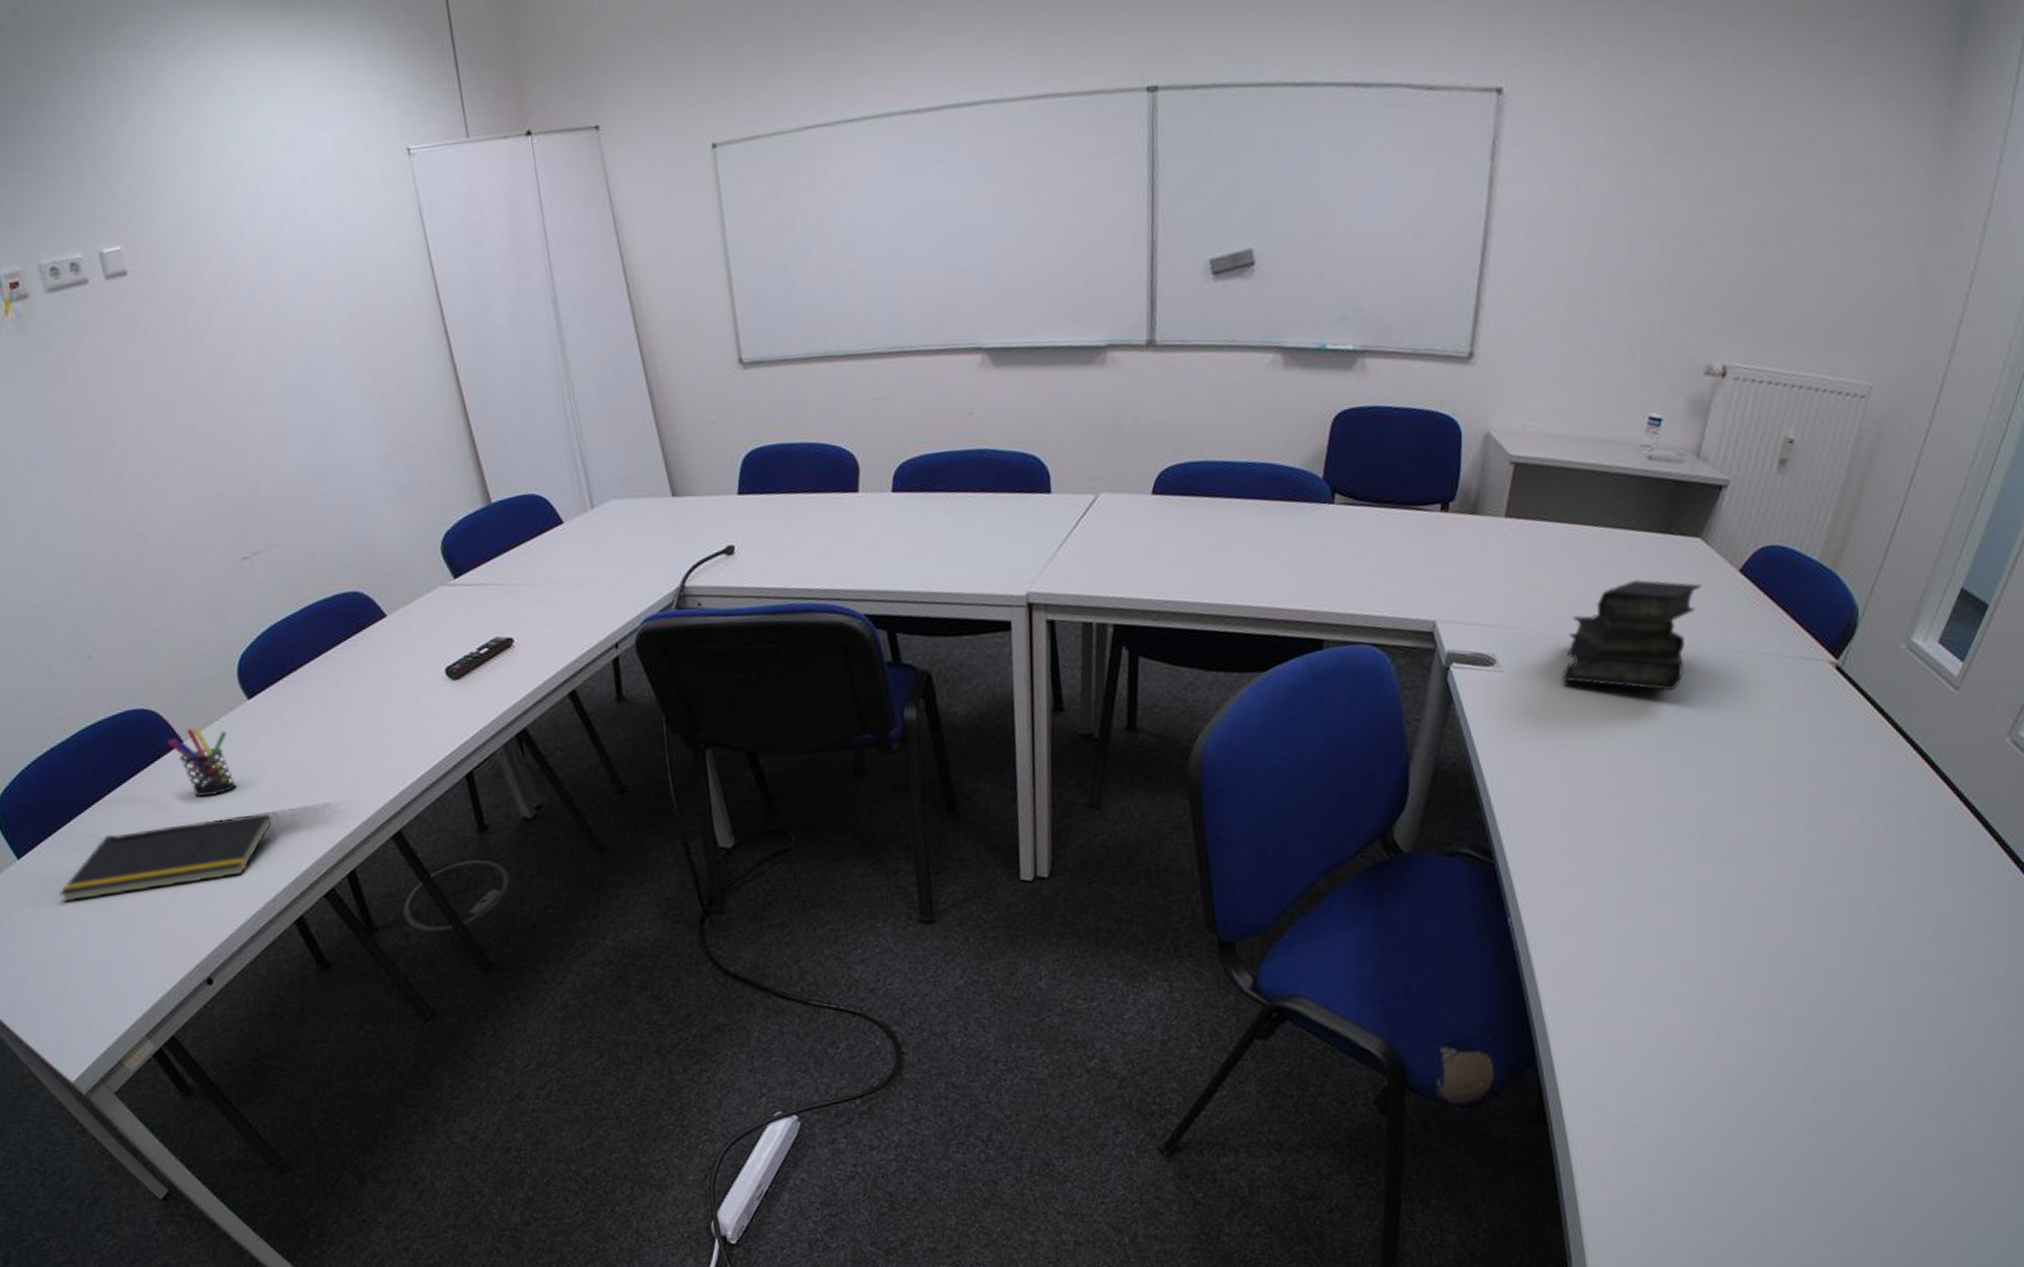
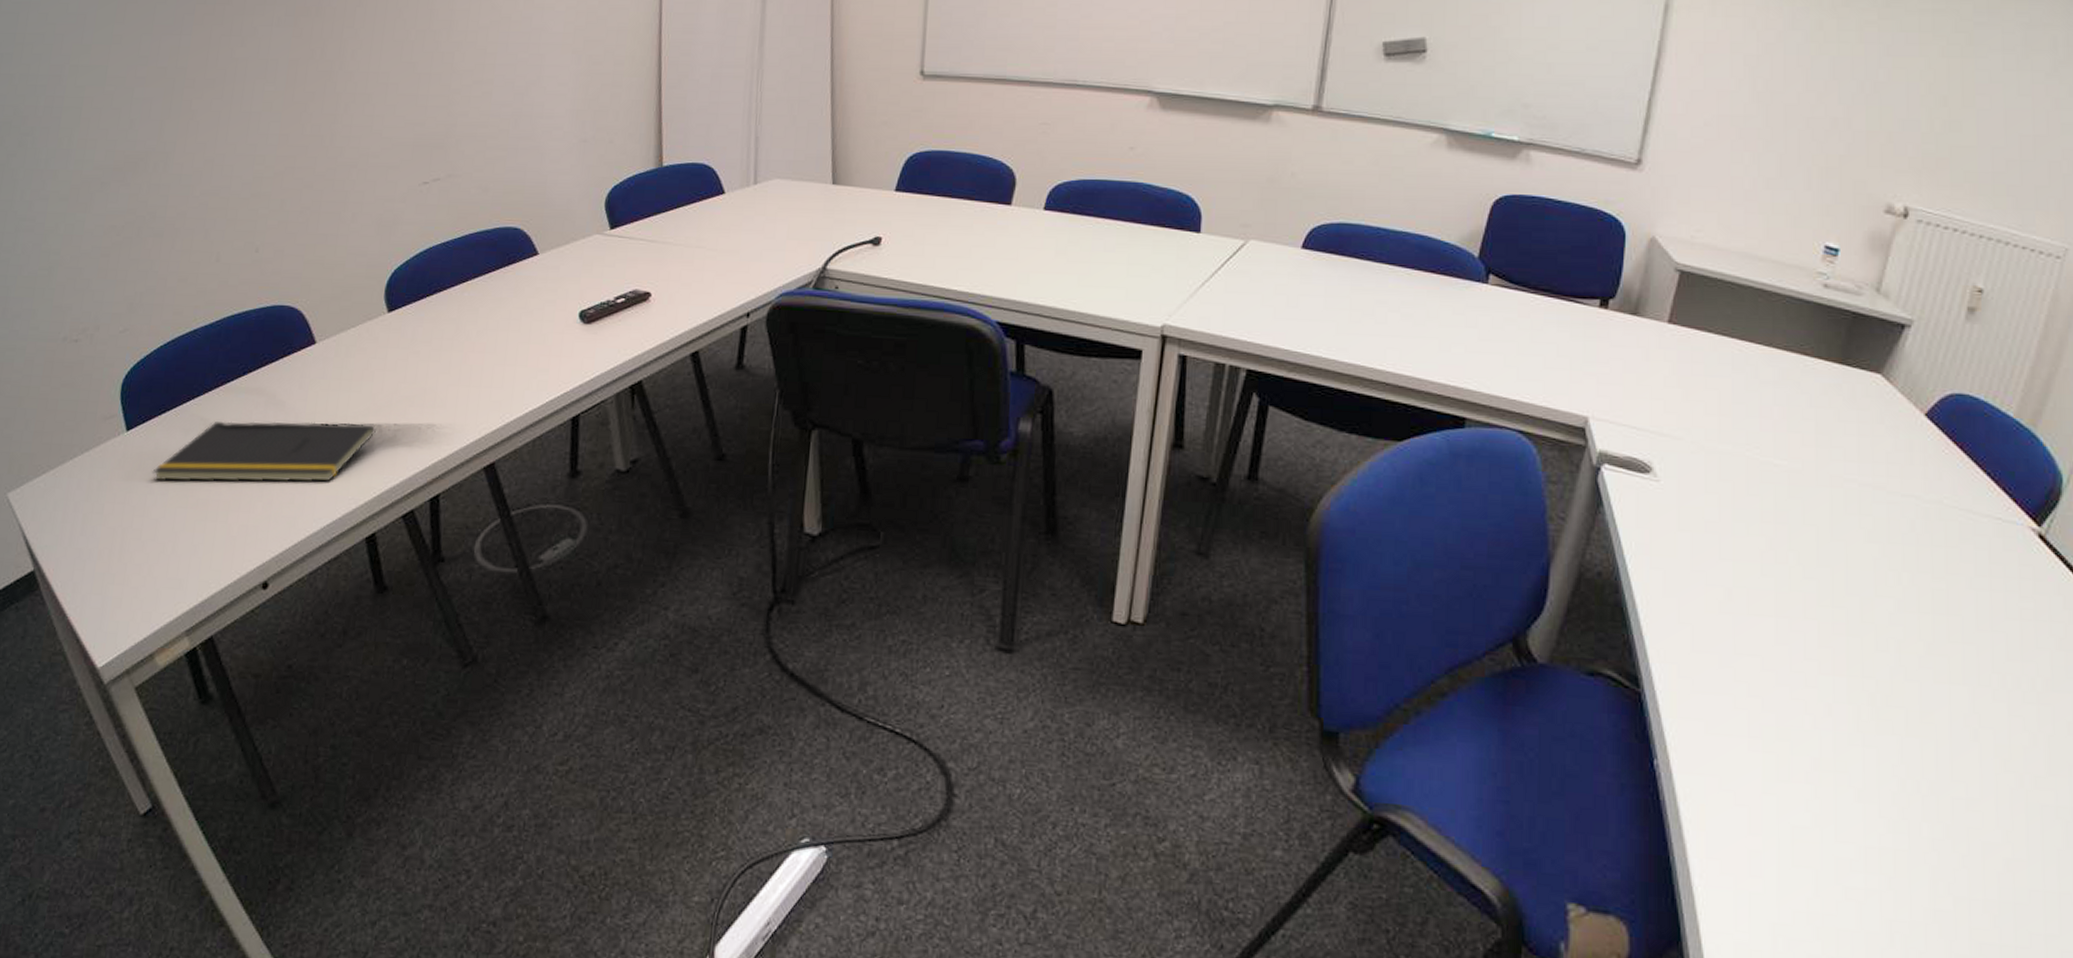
pen holder: present [167,727,237,797] -> none [301,330,359,400]
diary: present [1561,579,1702,692] -> none [1724,406,1883,532]

